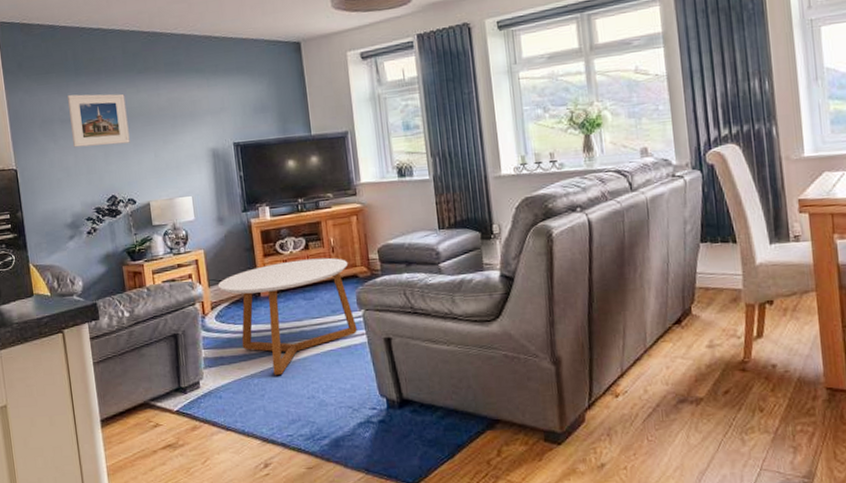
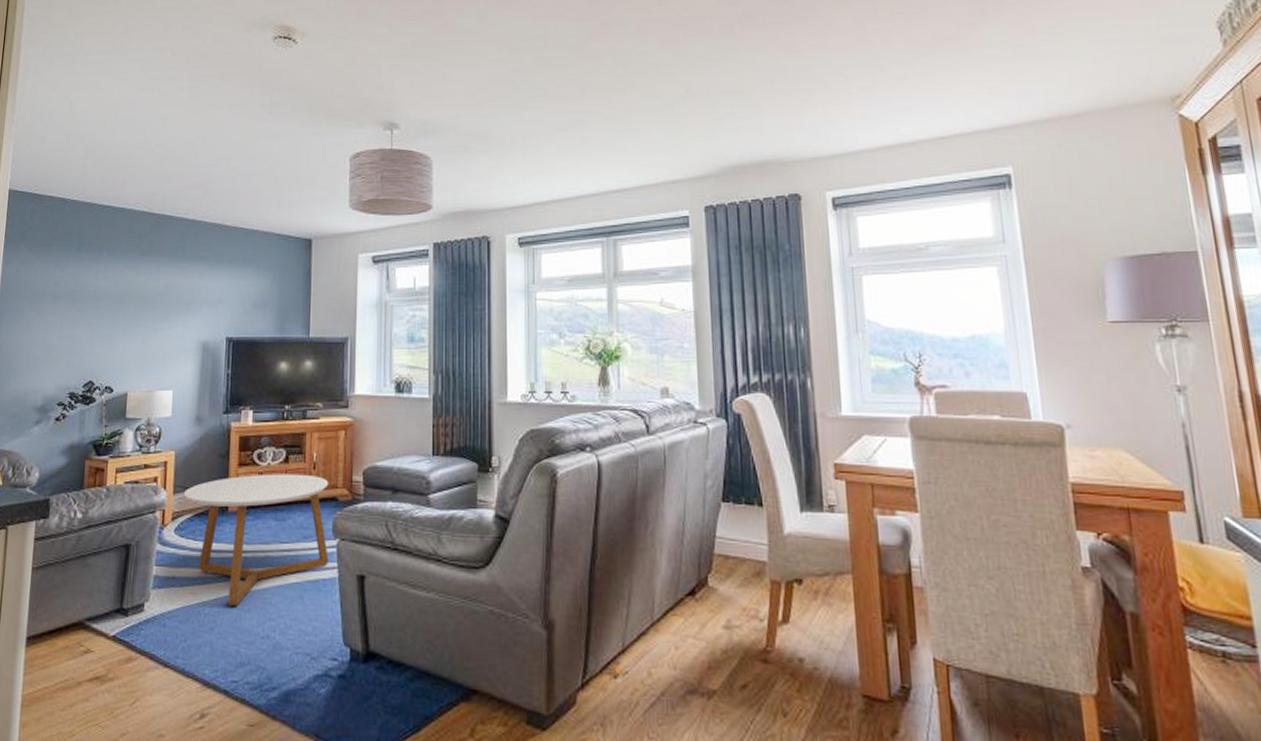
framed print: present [68,93,130,148] -> none [60,271,123,327]

